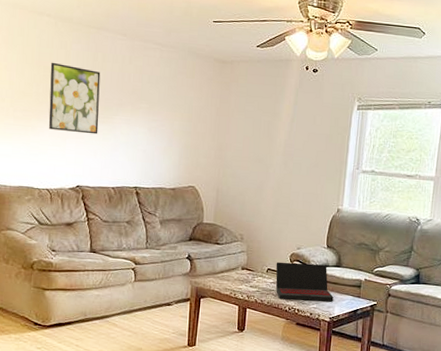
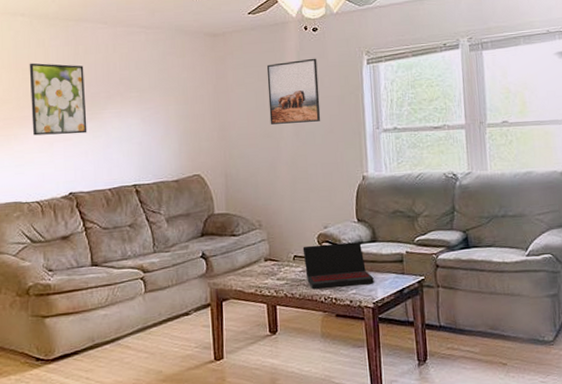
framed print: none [263,96,313,155] -> present [266,58,321,125]

